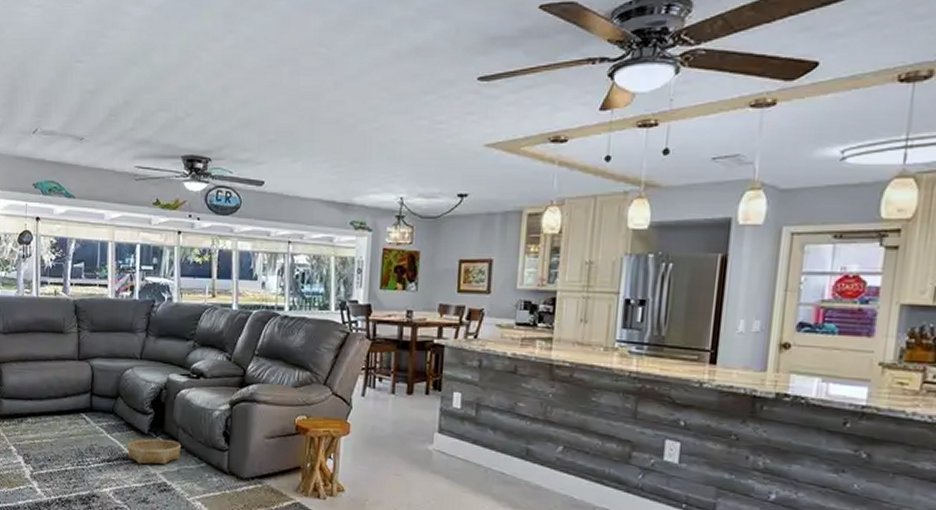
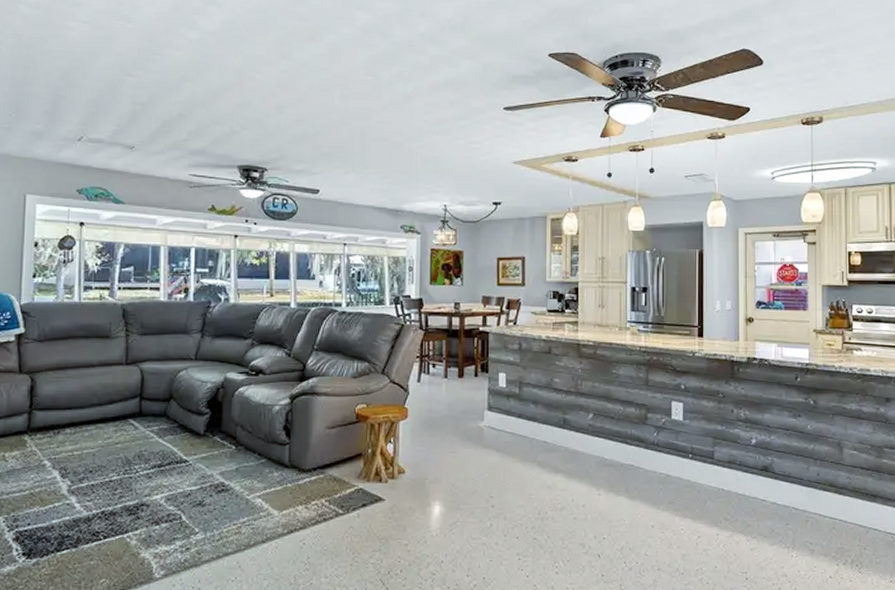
basket: present [126,438,182,465] -> none [180,438,240,467]

